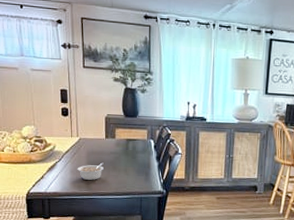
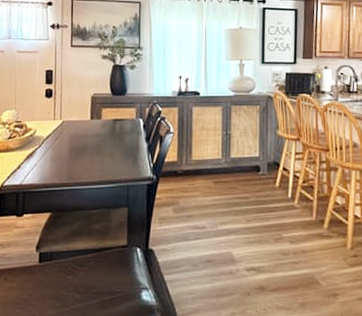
legume: present [77,162,104,180] -> none [58,147,88,168]

